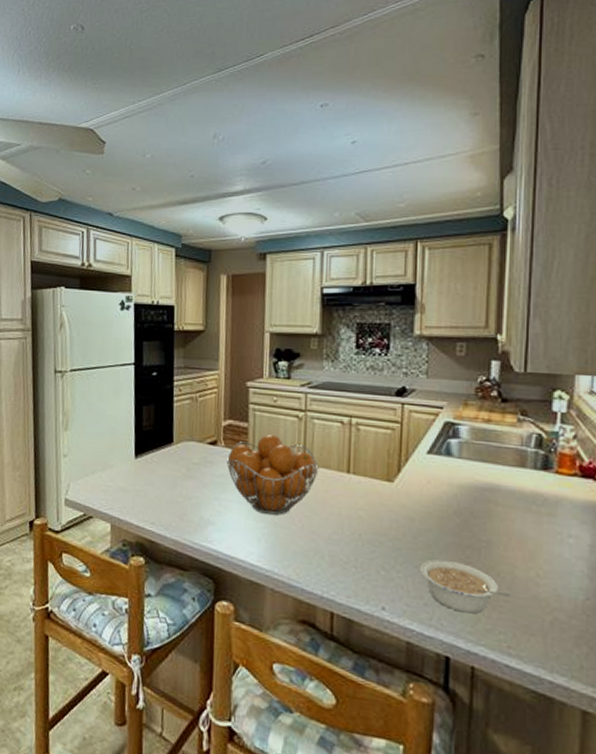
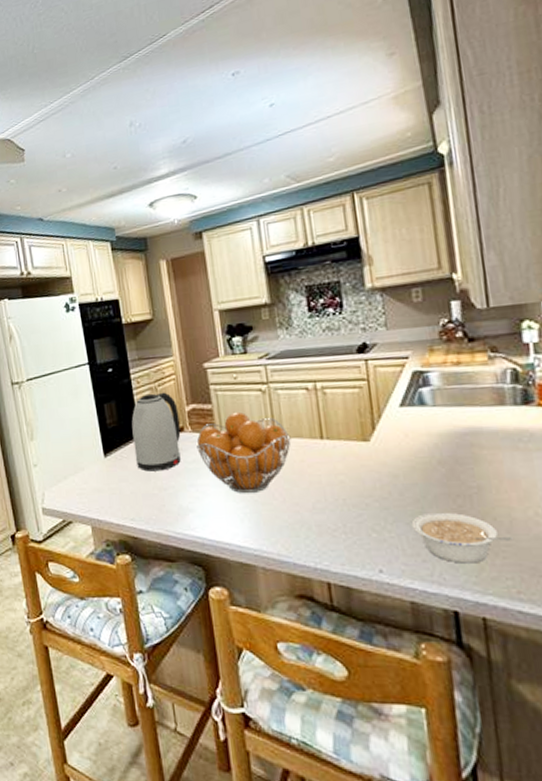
kettle: none [165,403,215,480] -> present [131,392,181,472]

